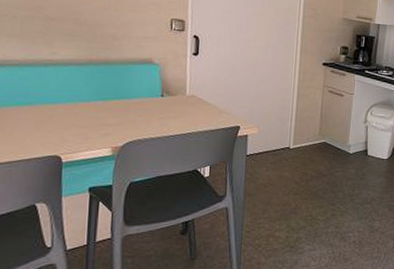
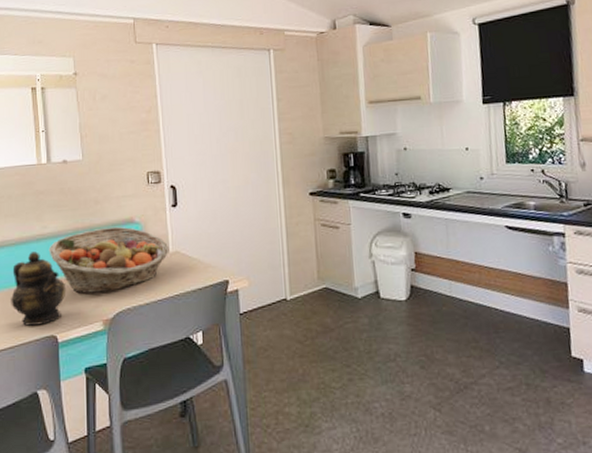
teapot: none [10,75,73,145] -> present [11,251,65,326]
fruit basket: none [57,63,186,123] -> present [48,226,169,294]

